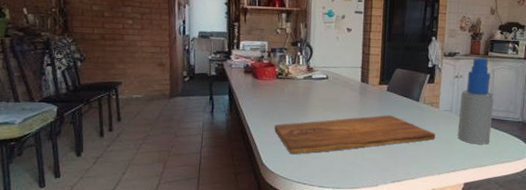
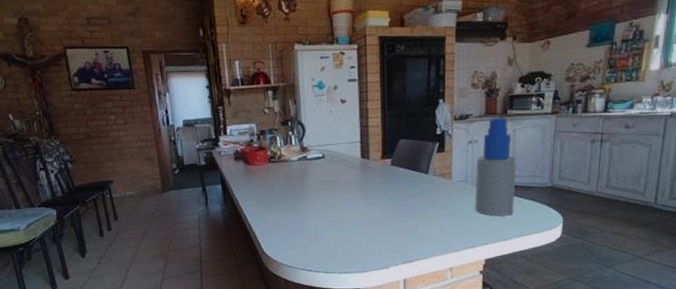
cutting board: present [274,115,435,155] -> none [271,191,449,241]

